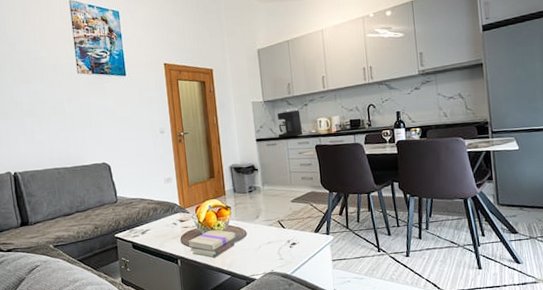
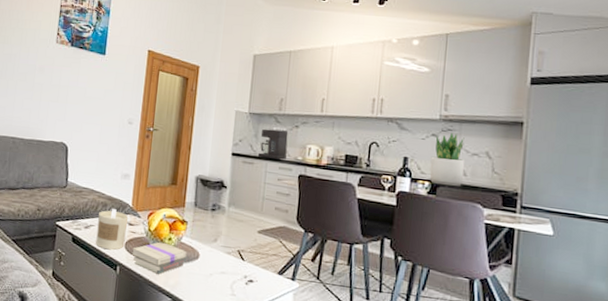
candle: none [151,210,180,248] -> present [96,208,129,250]
planter: none [417,83,445,129] -> present [430,132,465,187]

